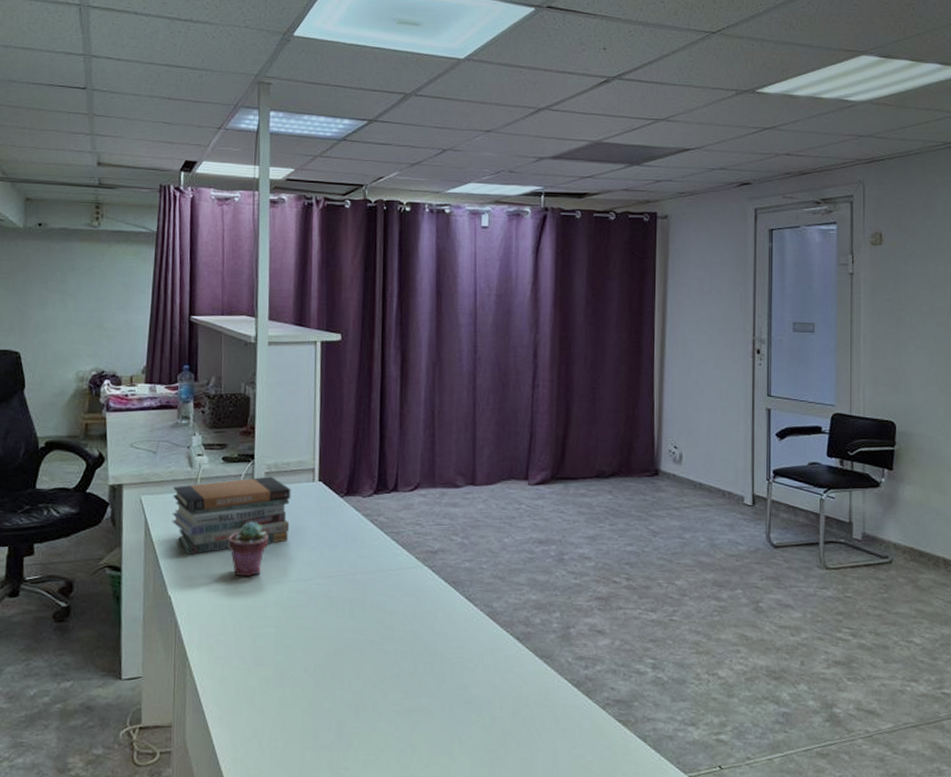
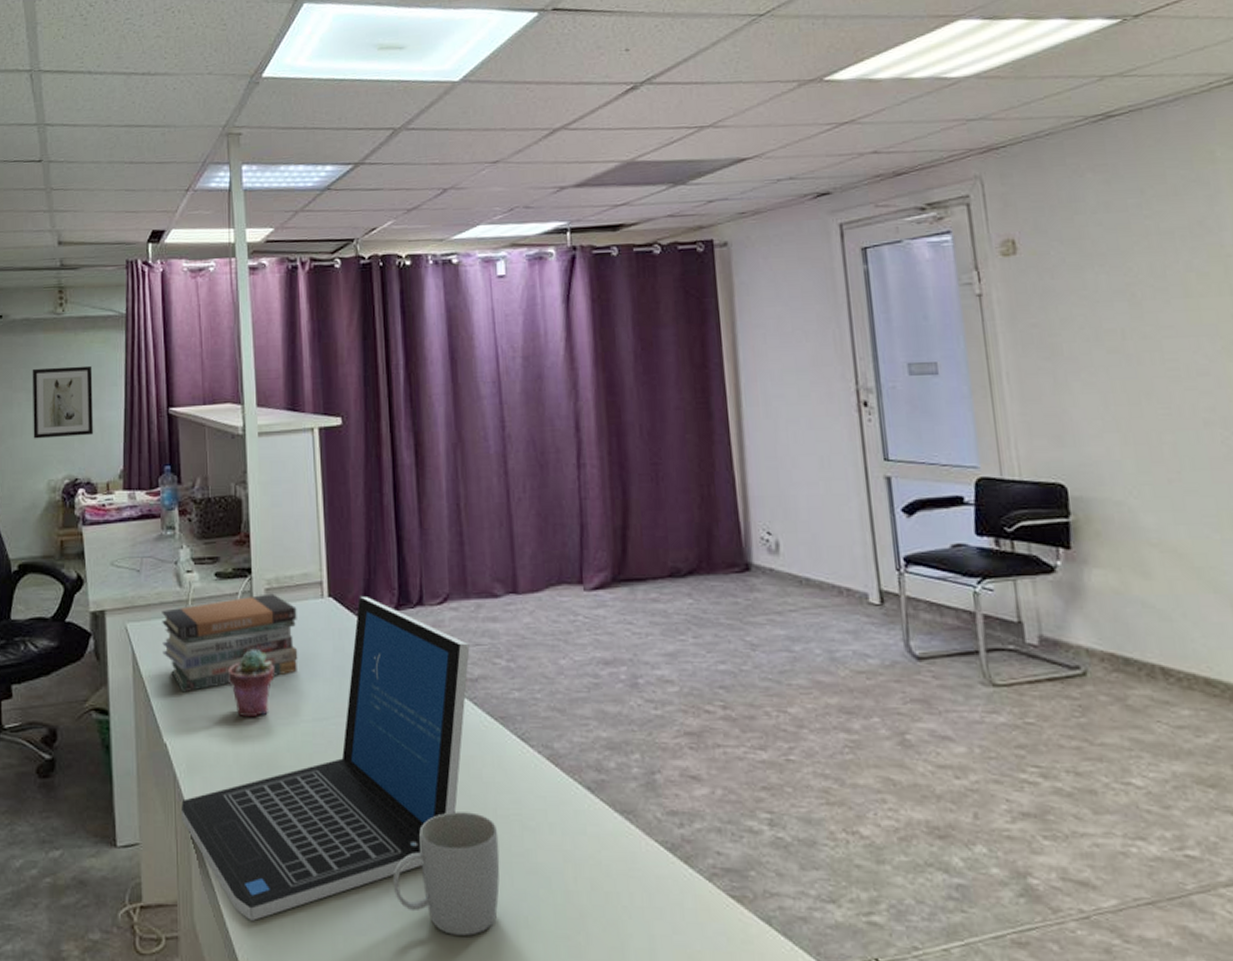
wall art: none [65,273,123,335] -> present [32,365,93,439]
laptop: none [180,482,433,739] -> present [181,597,470,921]
mug: none [354,655,443,750] -> present [392,812,500,936]

